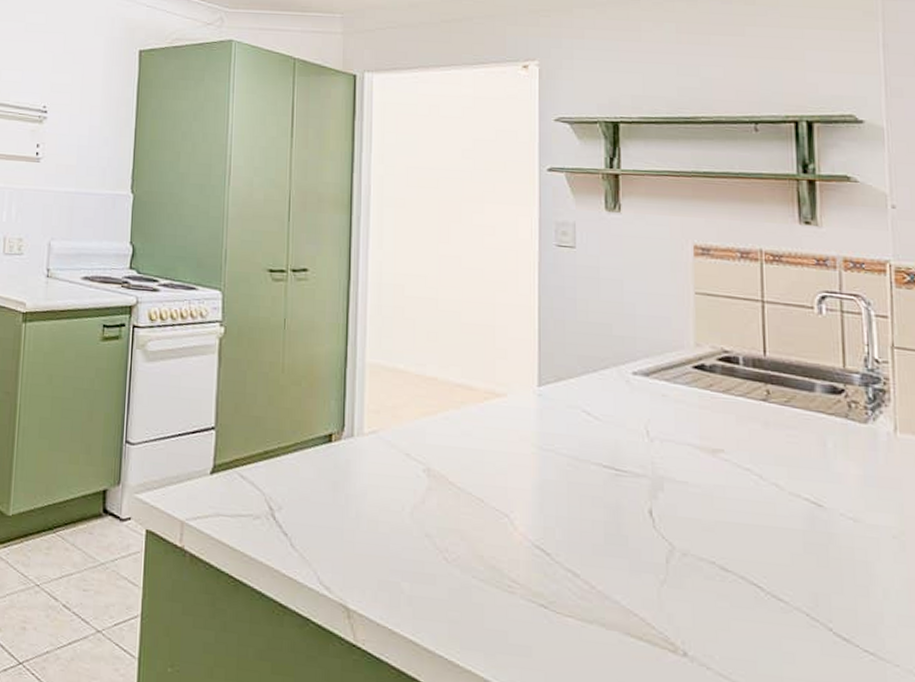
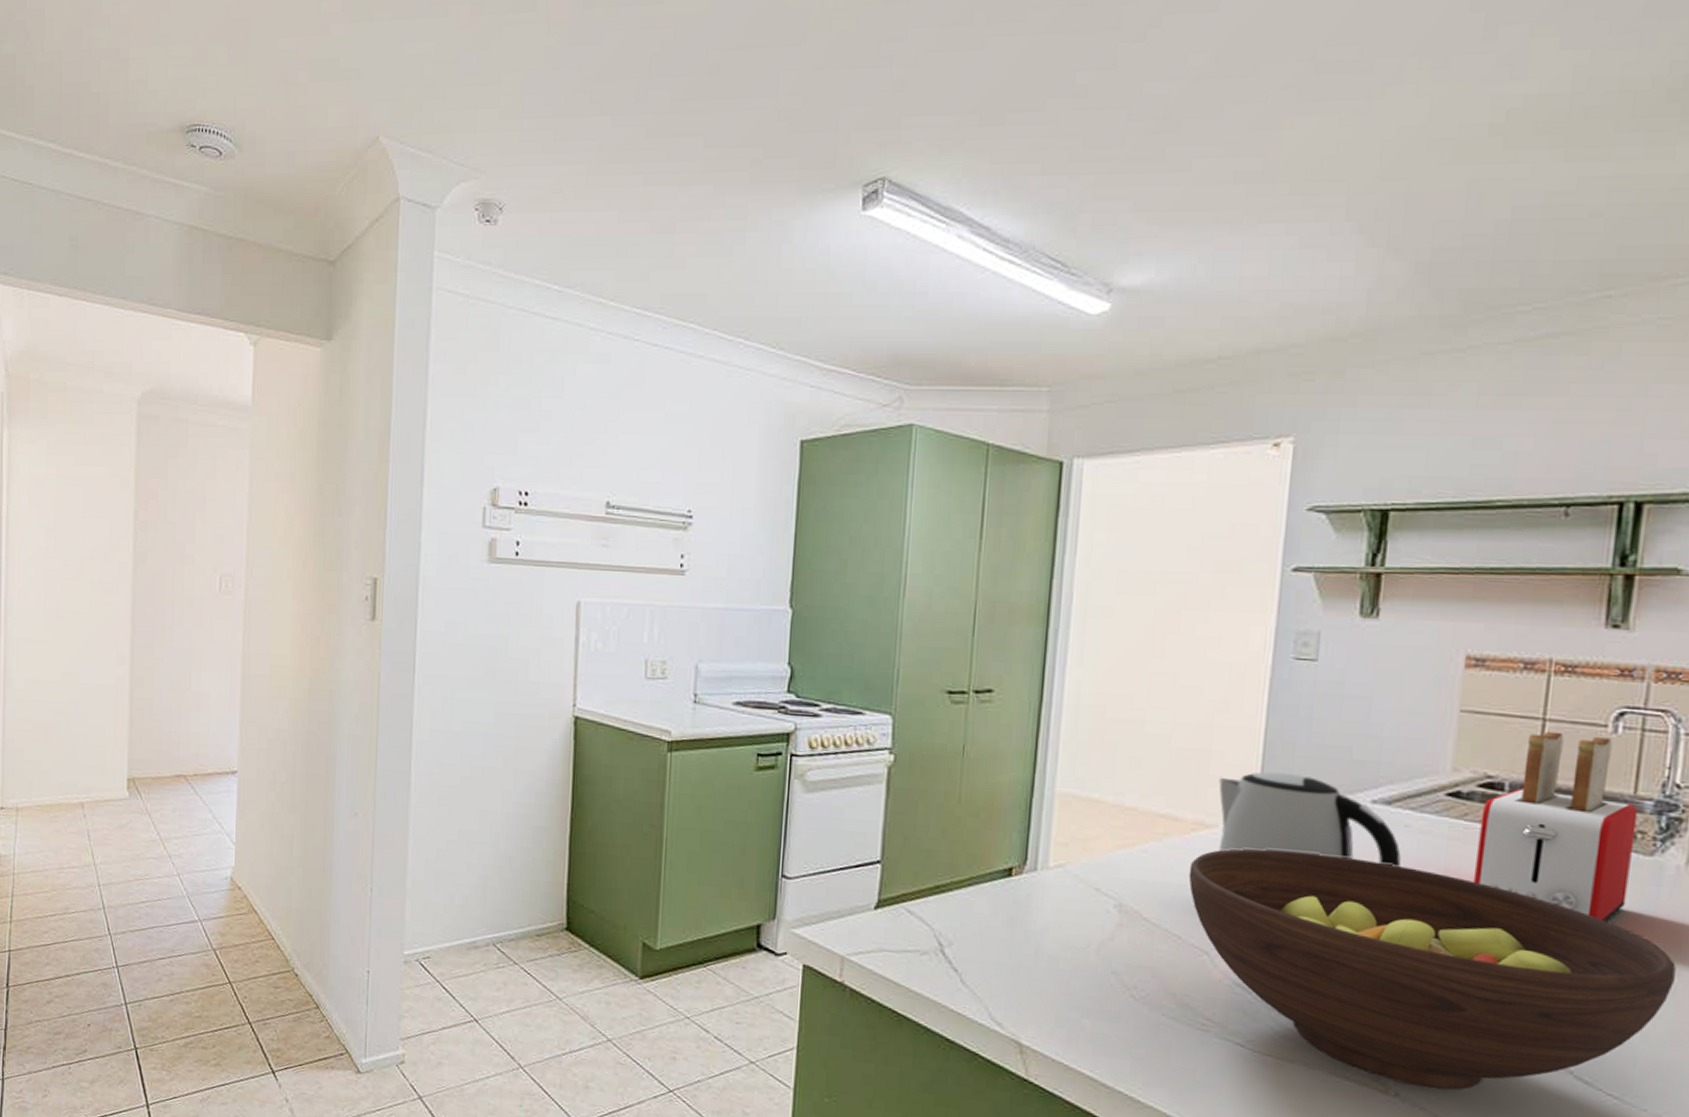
fruit bowl: none [485,416,902,649] -> present [1188,848,1676,1091]
kettle: none [504,346,663,433] -> present [1218,772,1401,867]
toaster: none [723,312,852,484] -> present [1472,731,1638,922]

